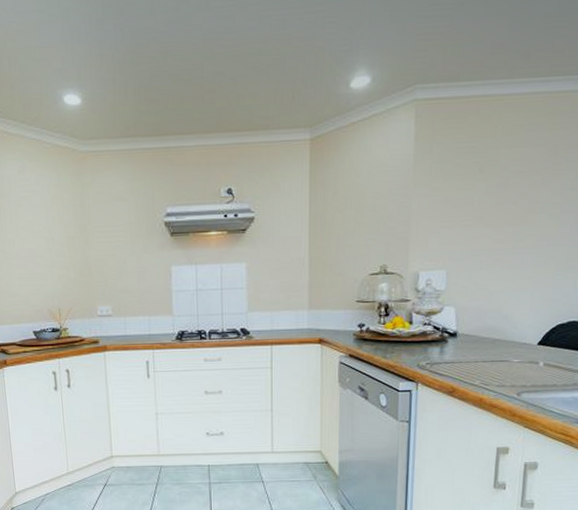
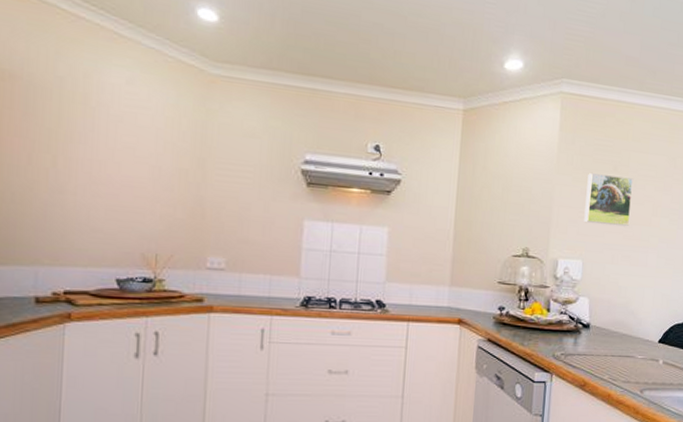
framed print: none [446,177,504,232] -> present [584,173,634,227]

